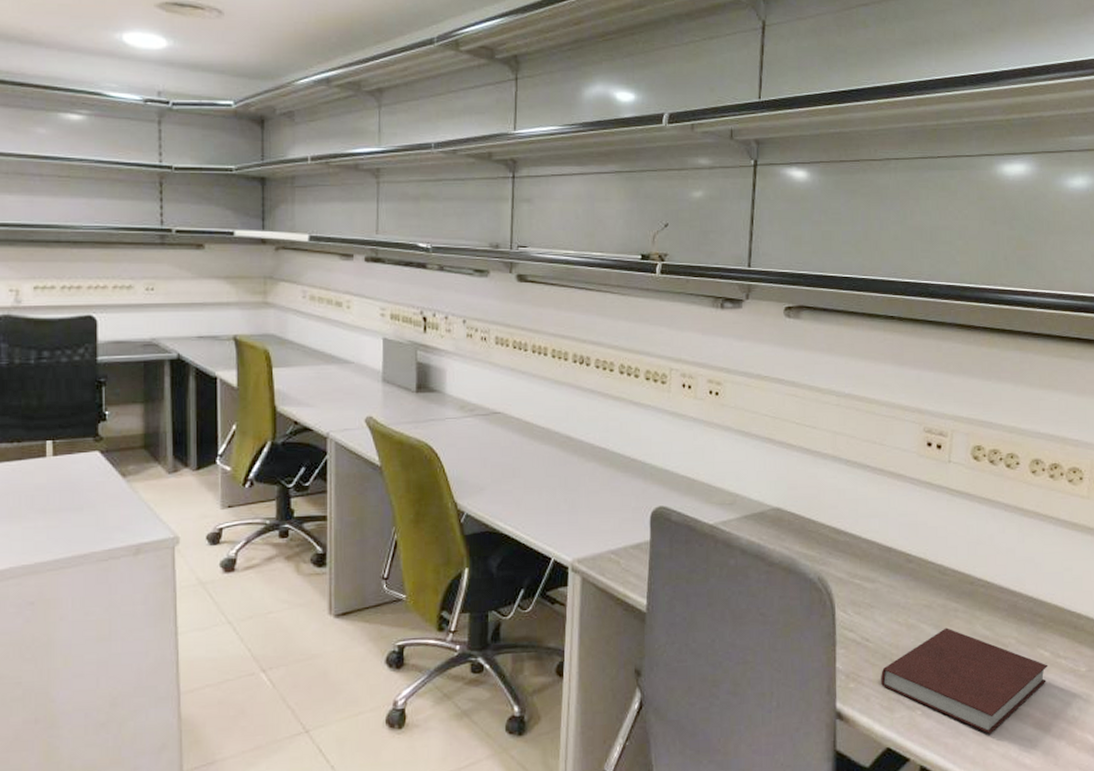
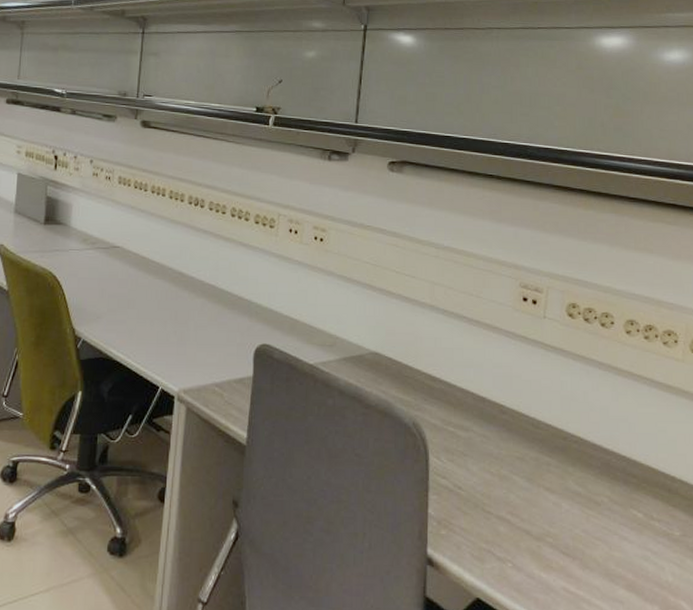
notebook: present [881,627,1048,734] -> none [472,481,641,592]

